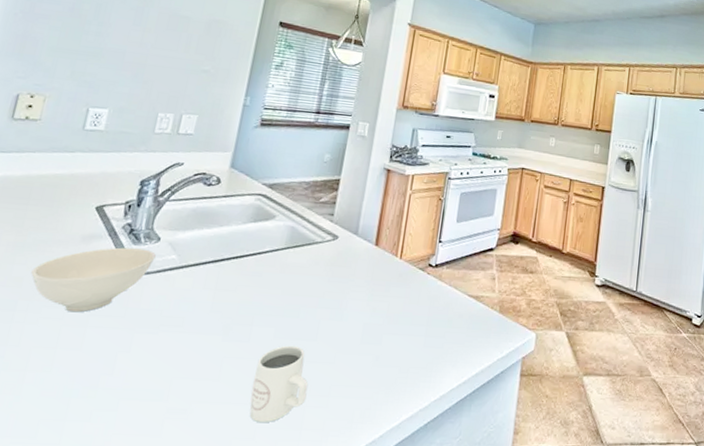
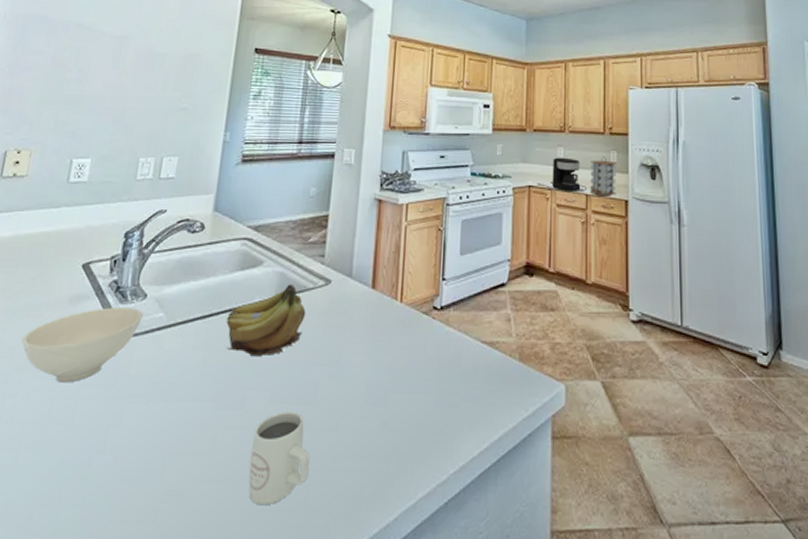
fruit: none [236,237,313,298] -> present [226,284,306,357]
coffee maker: none [529,146,572,177] -> present [537,157,588,193]
spice rack: none [574,148,599,182] -> present [590,156,617,196]

